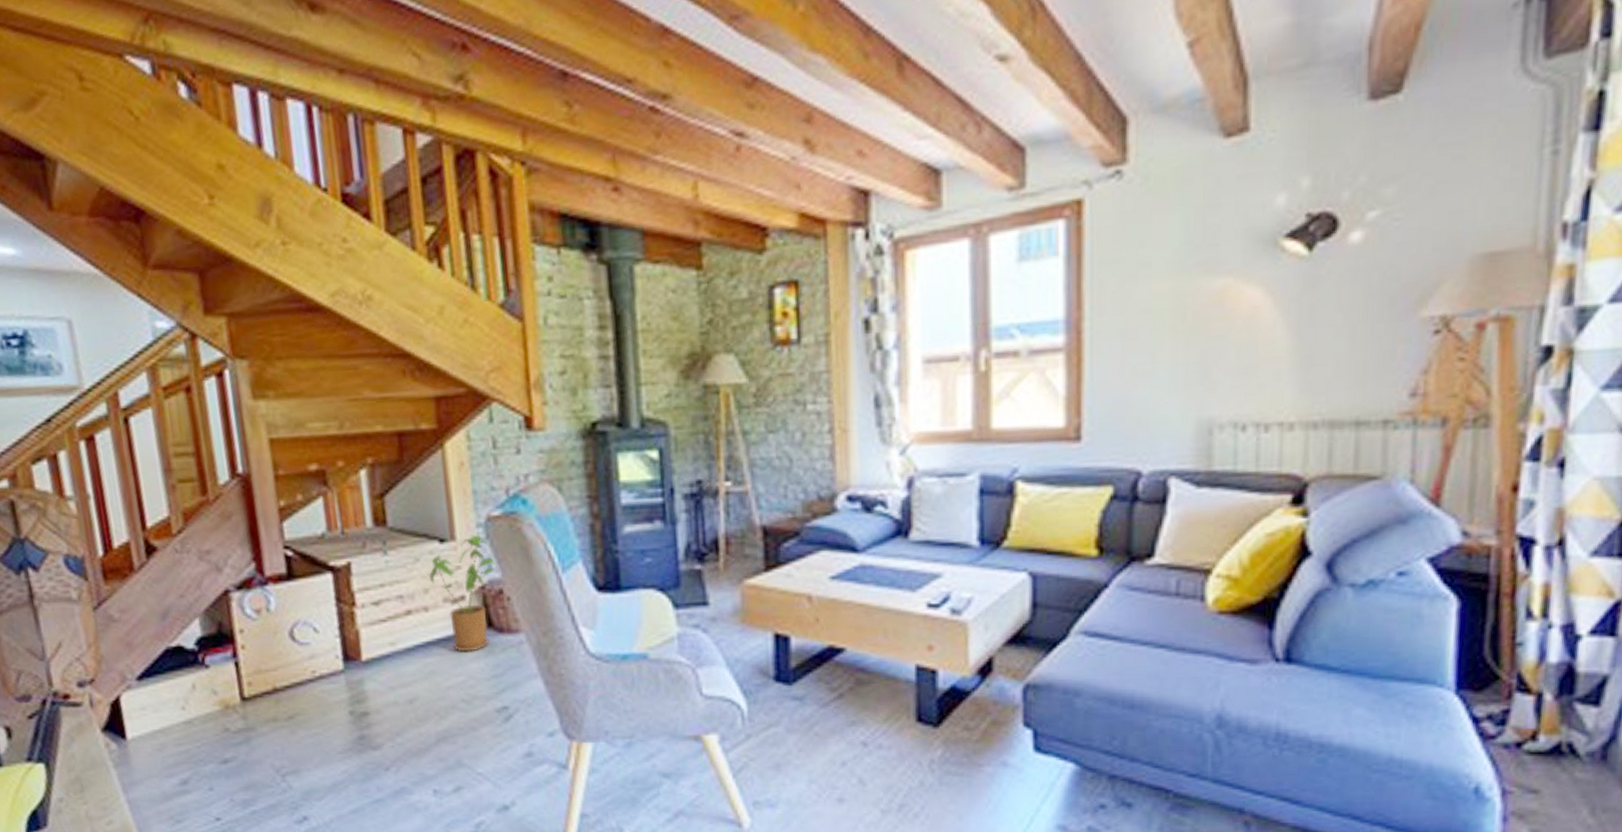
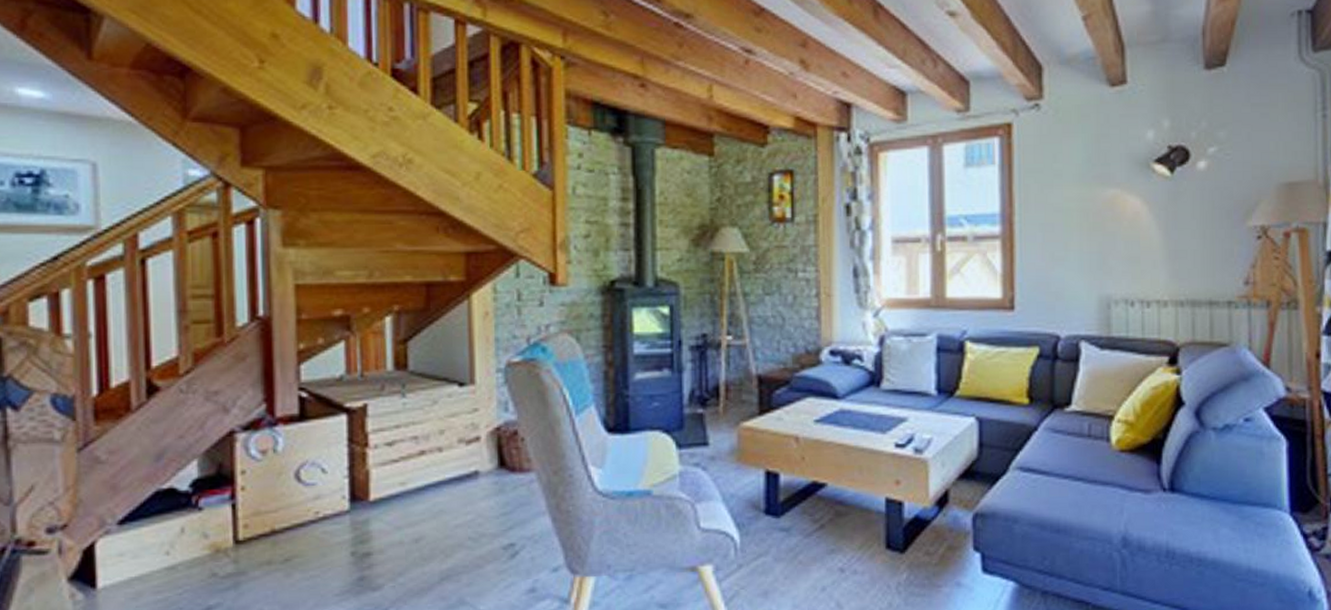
house plant: present [428,534,498,652] -> none [445,379,515,491]

